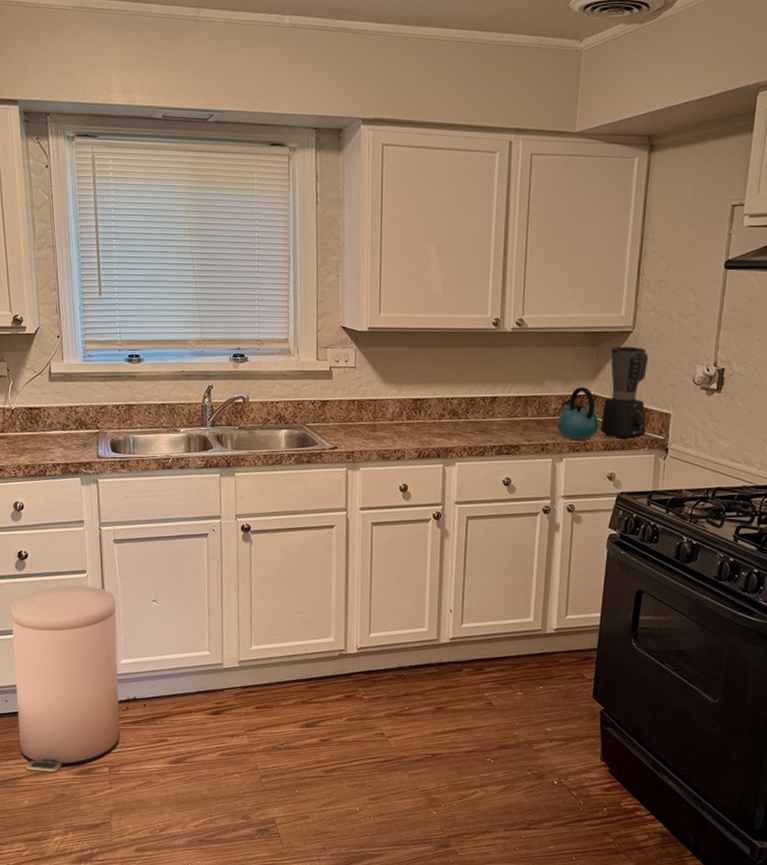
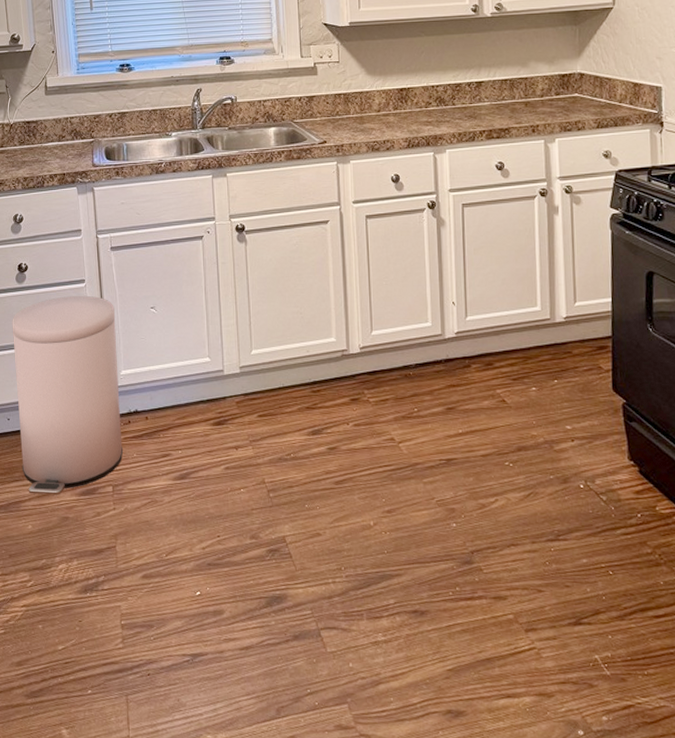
kettle: present [557,387,599,441] -> none [545,66,589,120]
blender: present [600,346,649,440] -> none [590,22,638,117]

